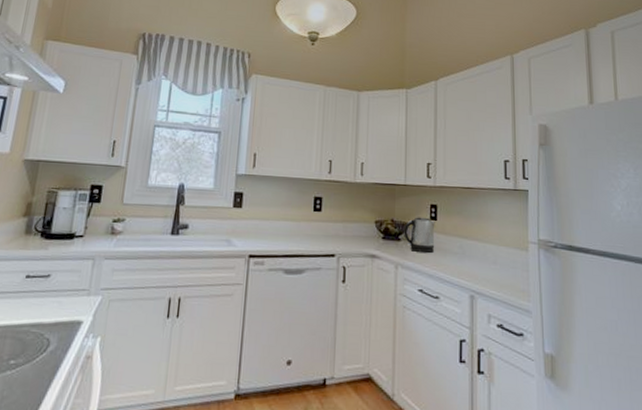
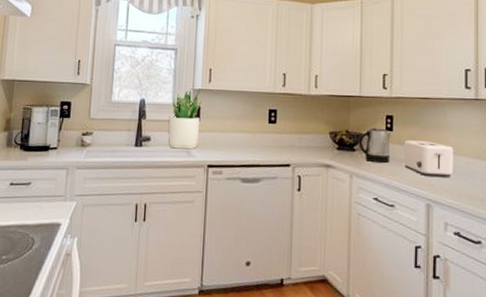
planter: none [208,173,245,238] -> present [168,88,201,150]
toaster: none [448,230,495,268] -> present [404,140,453,177]

